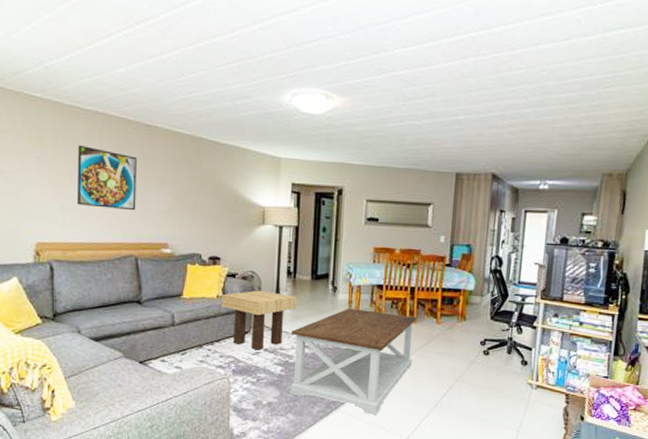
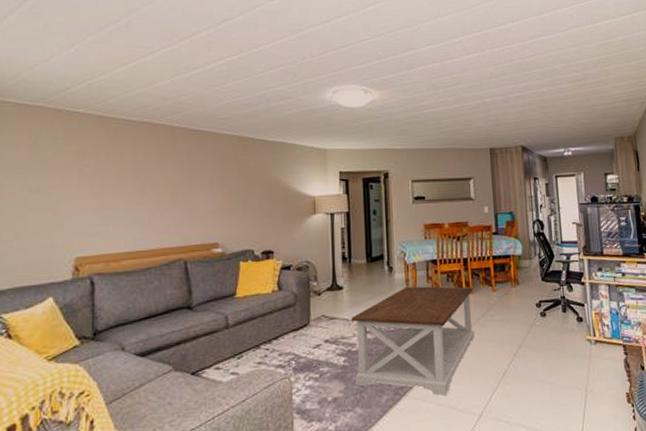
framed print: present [77,144,137,211] -> none [122,154,184,214]
side table: present [221,290,297,350] -> none [277,279,355,343]

